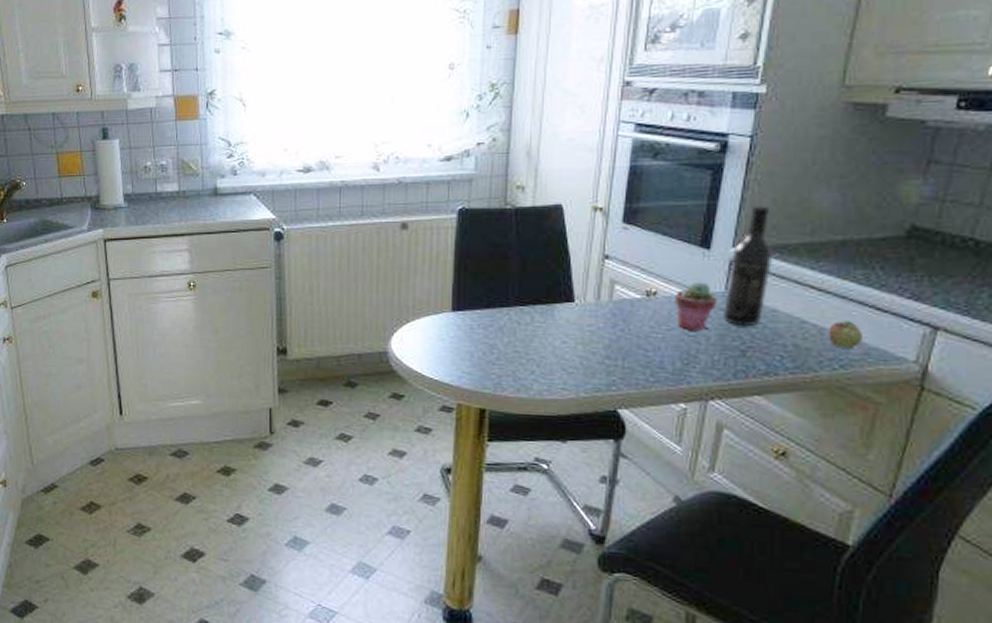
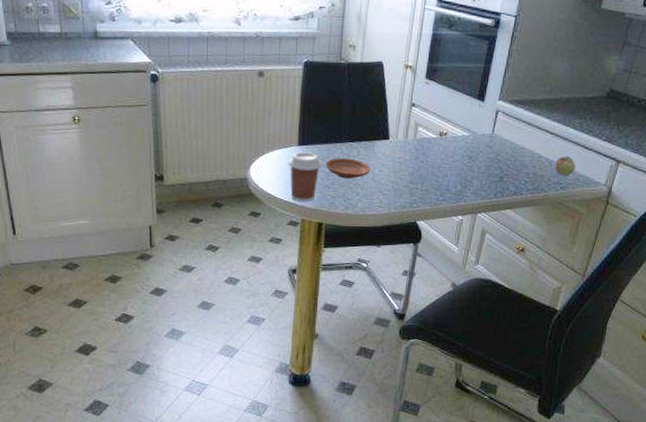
coffee cup: none [438,319,483,382] -> present [287,152,322,202]
plate: none [488,326,550,353] -> present [325,158,371,179]
potted succulent: present [673,282,717,331] -> none [457,126,487,163]
wine bottle: present [724,204,774,326] -> none [490,68,525,159]

